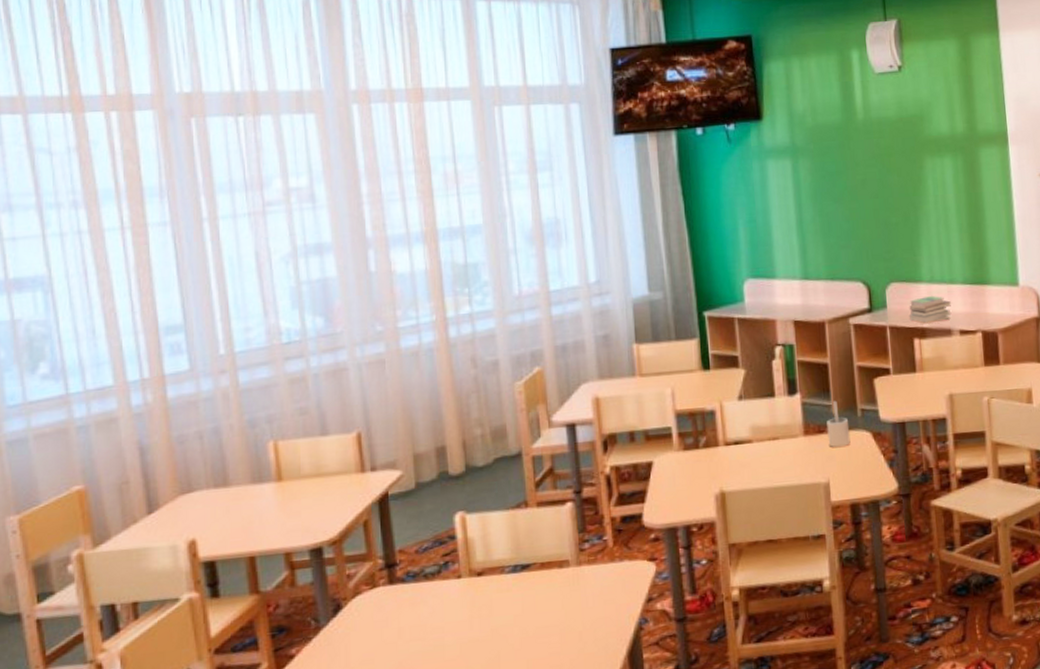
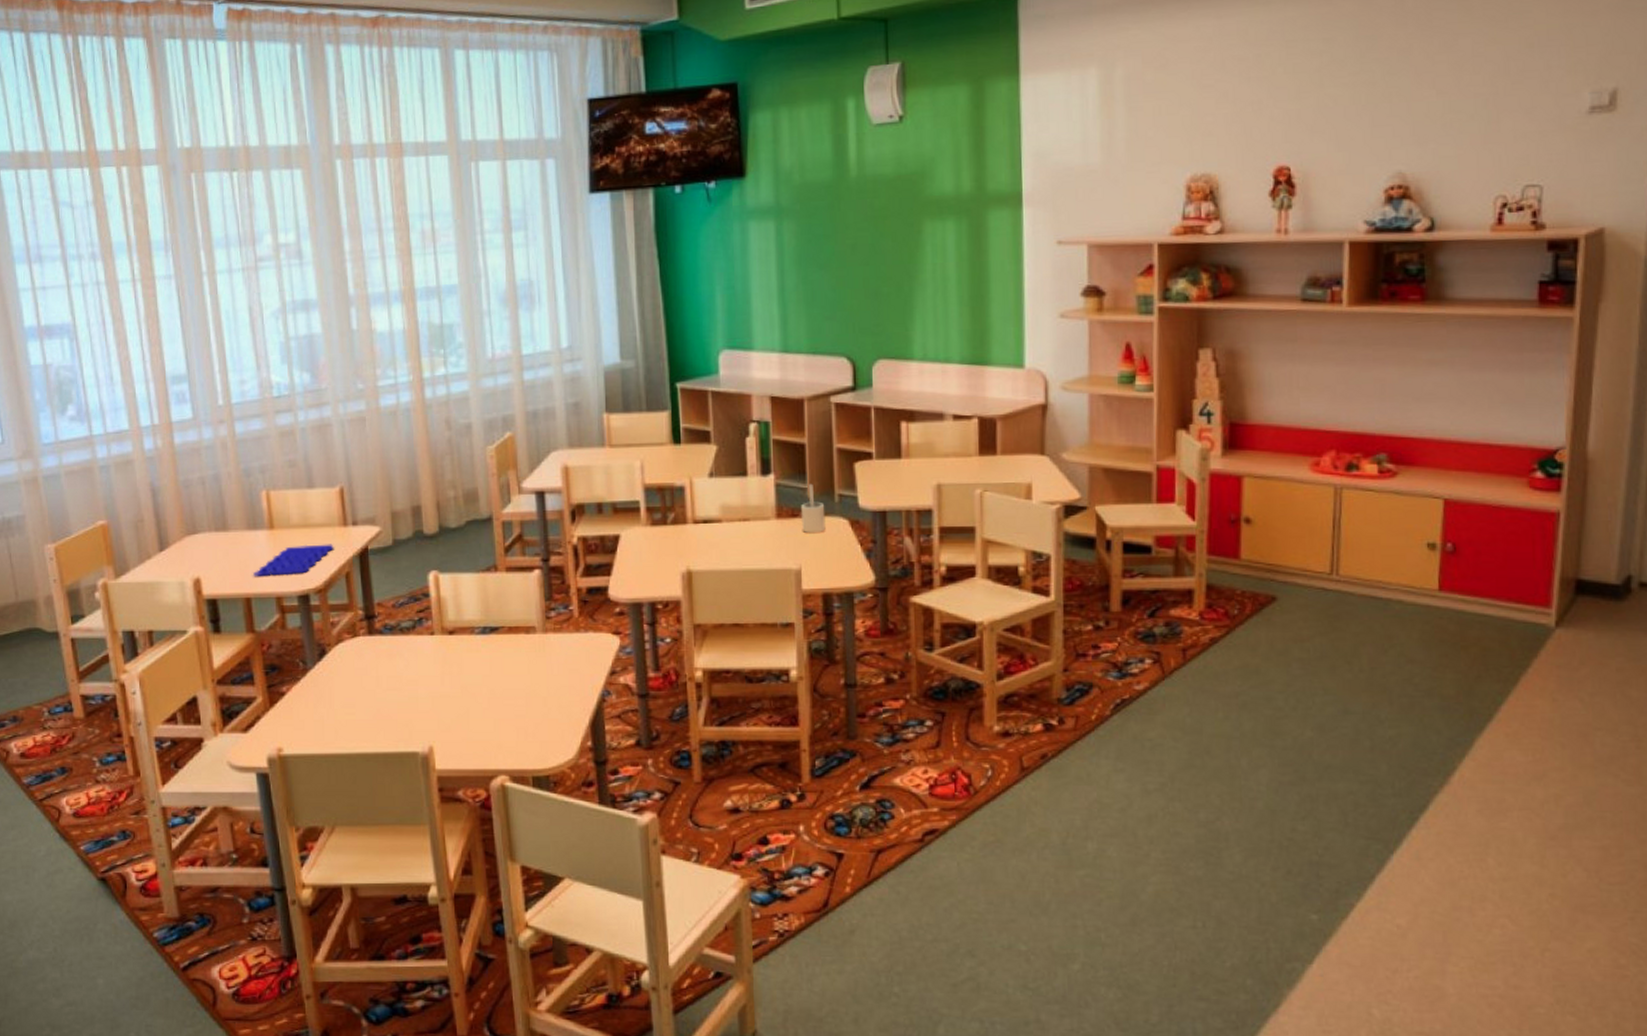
puzzle: none [258,492,351,533] -> present [253,544,334,577]
books: present [909,295,951,324] -> none [897,374,945,406]

